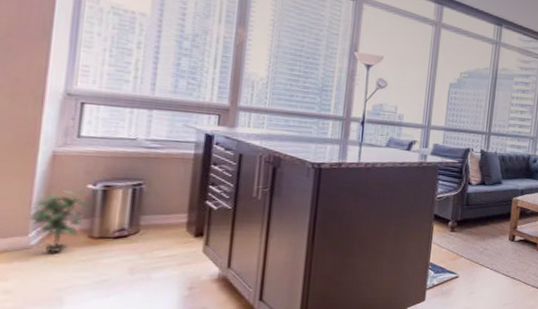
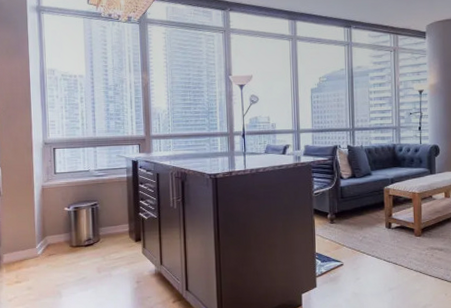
potted plant: present [26,189,89,253] -> none [33,211,67,259]

